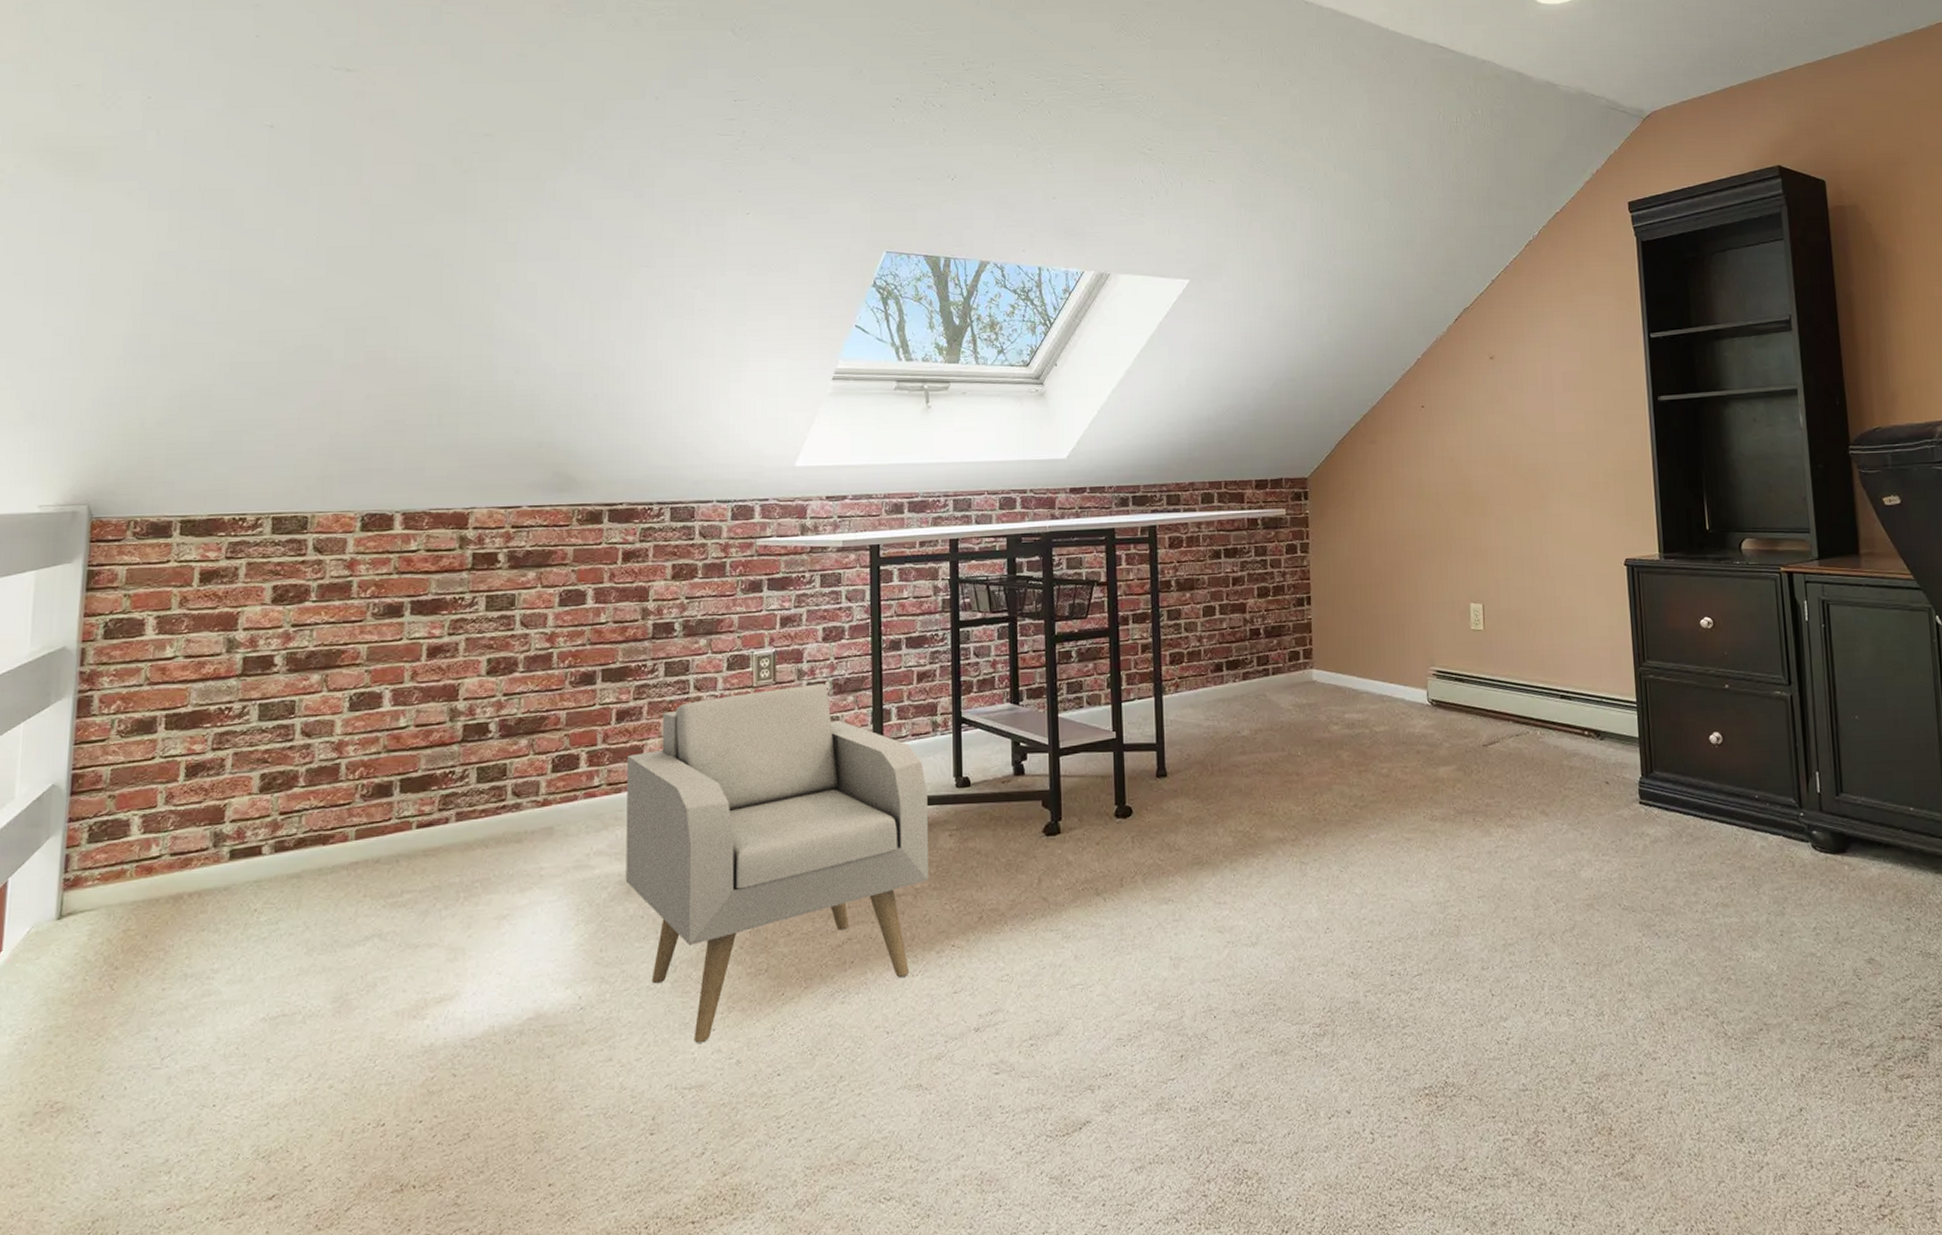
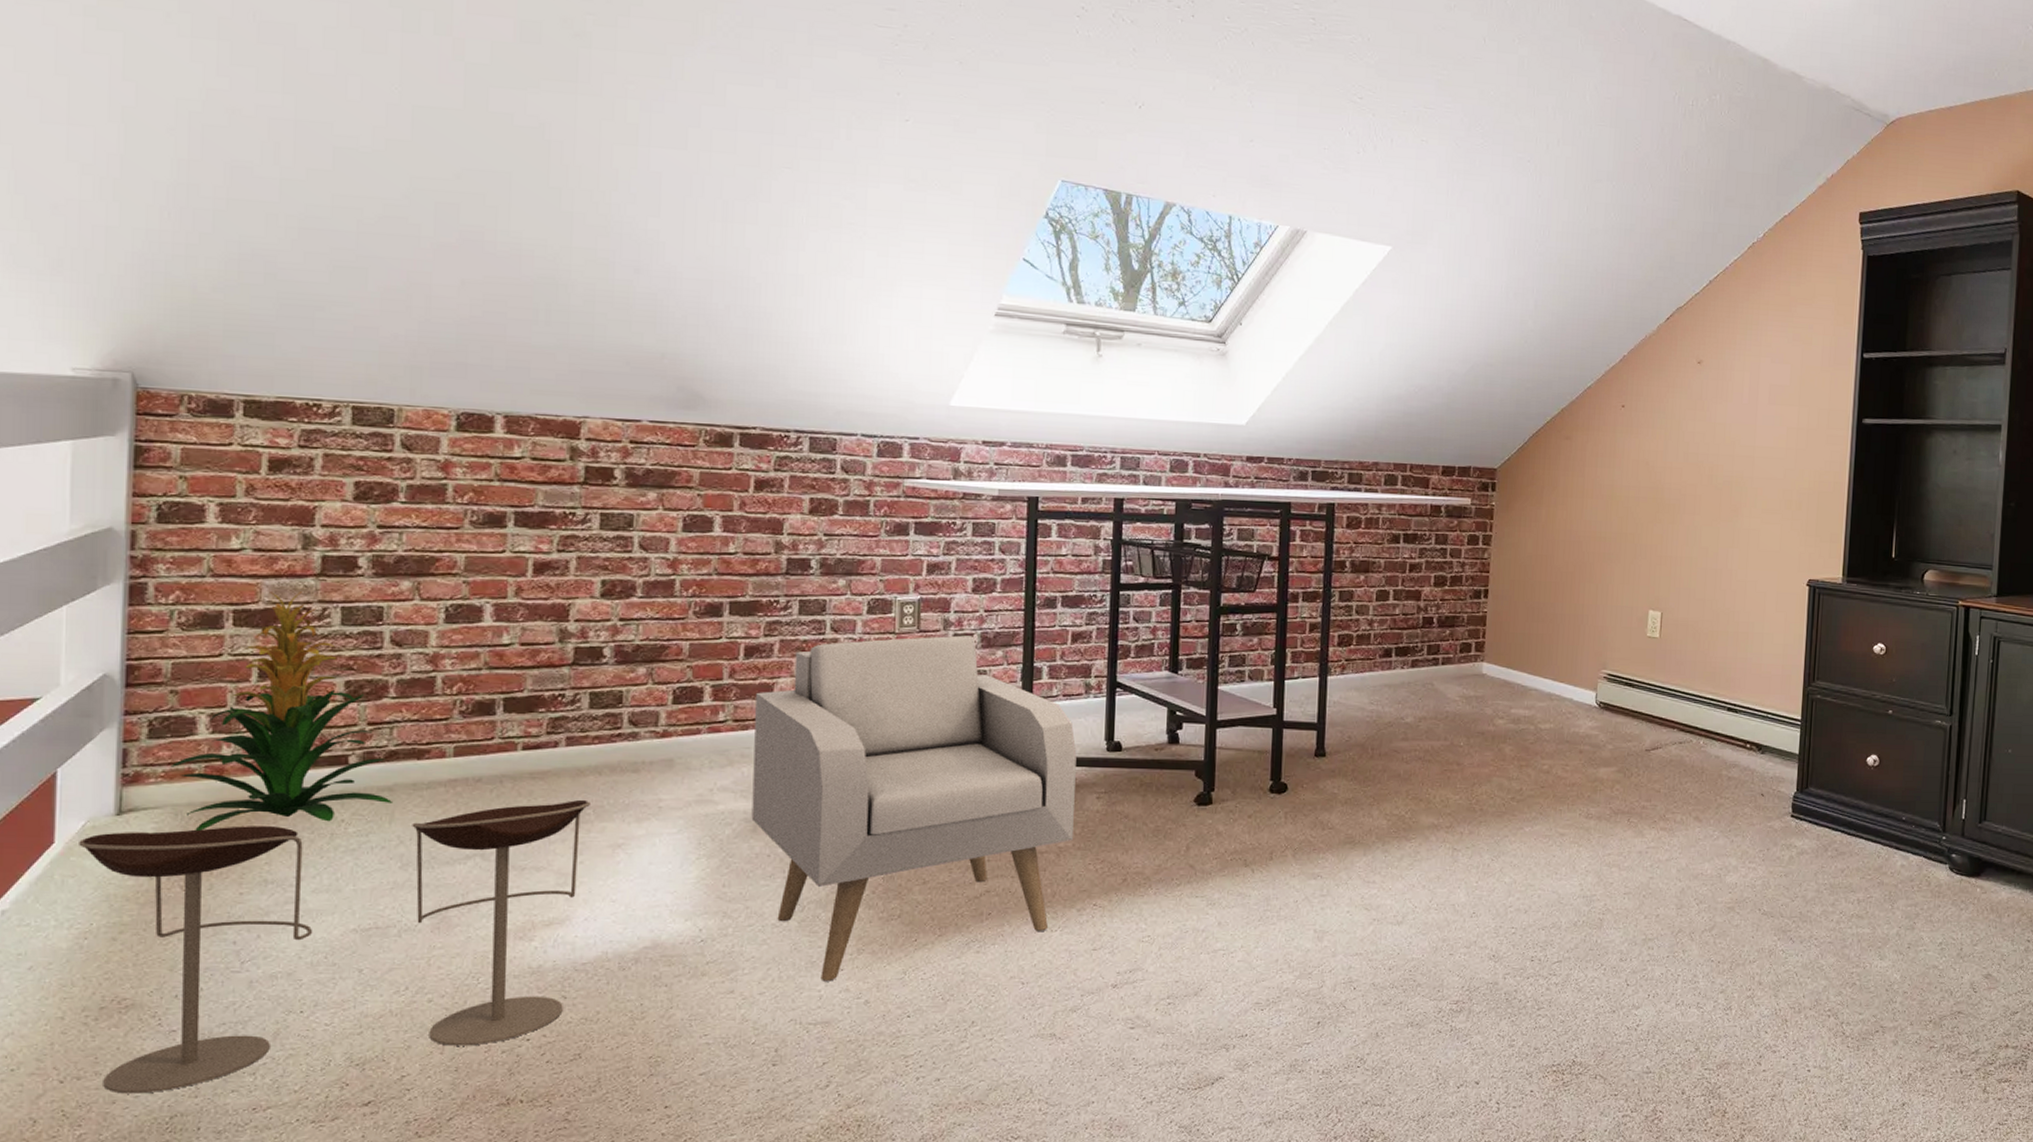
bar stool: none [23,873,479,1200] -> present [79,799,592,1094]
indoor plant: none [104,692,301,930] -> present [168,591,394,831]

